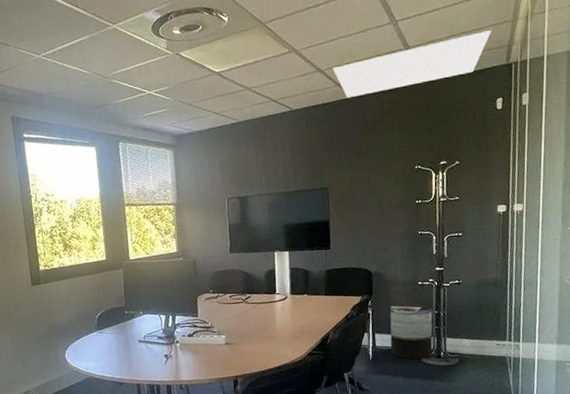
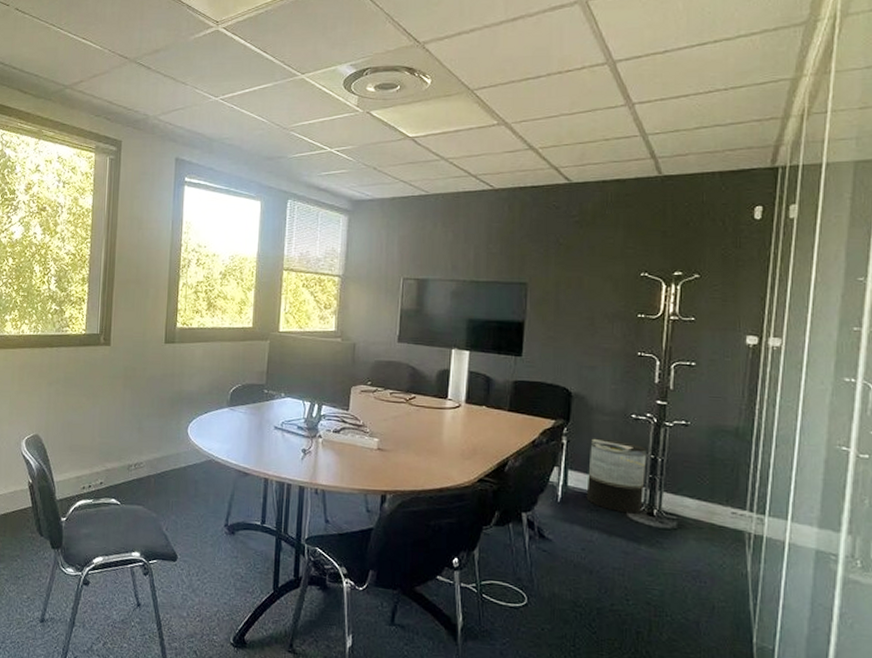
light panel: present [333,30,492,98] -> none [549,126,755,183]

